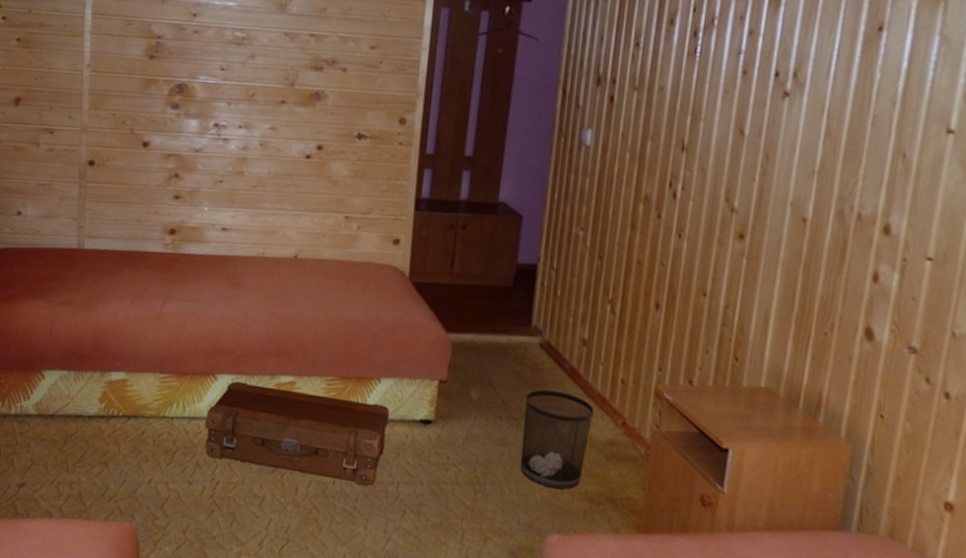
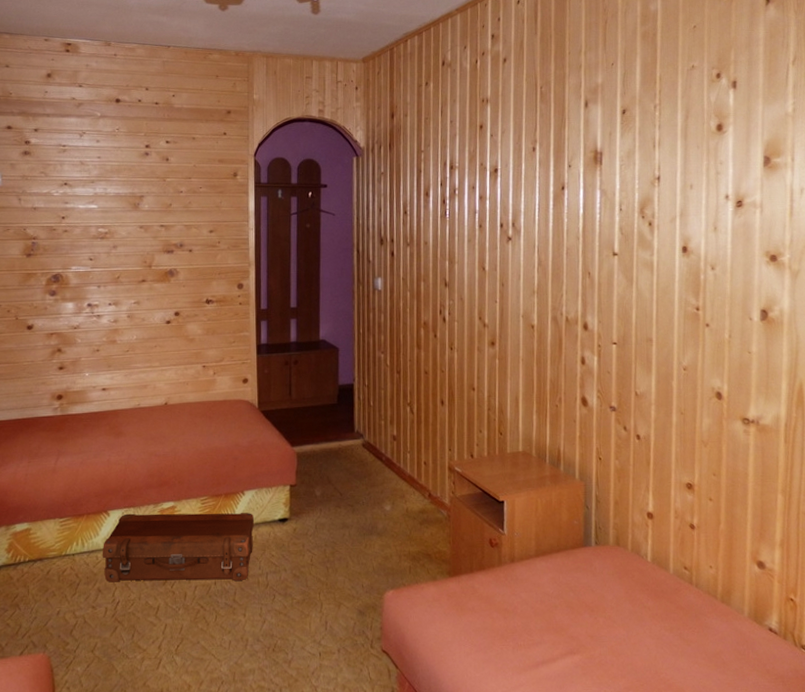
waste bin: present [520,389,594,490] -> none [356,478,408,555]

